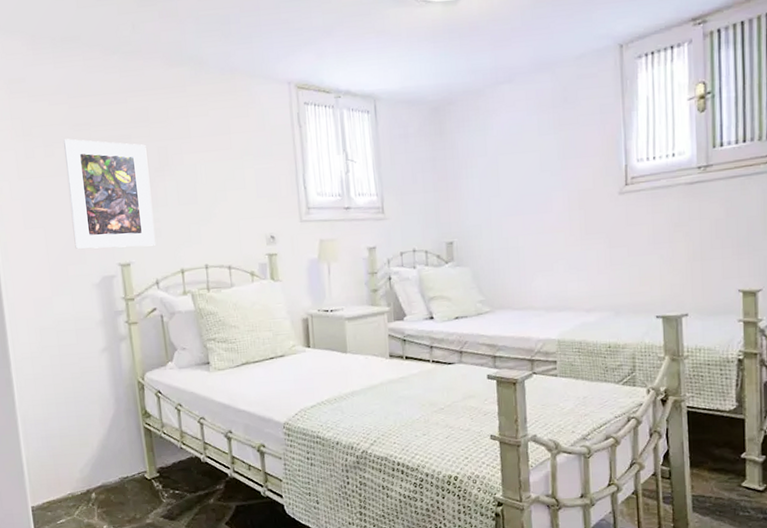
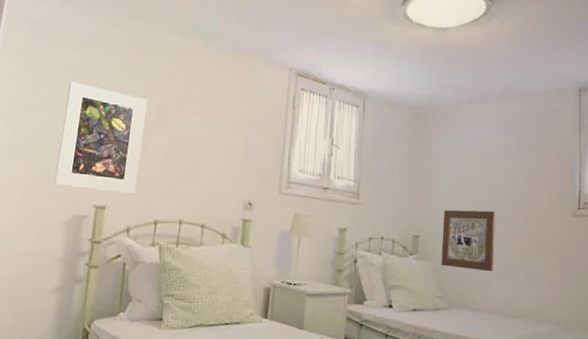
wall art: none [476,203,536,270] -> present [441,210,496,272]

